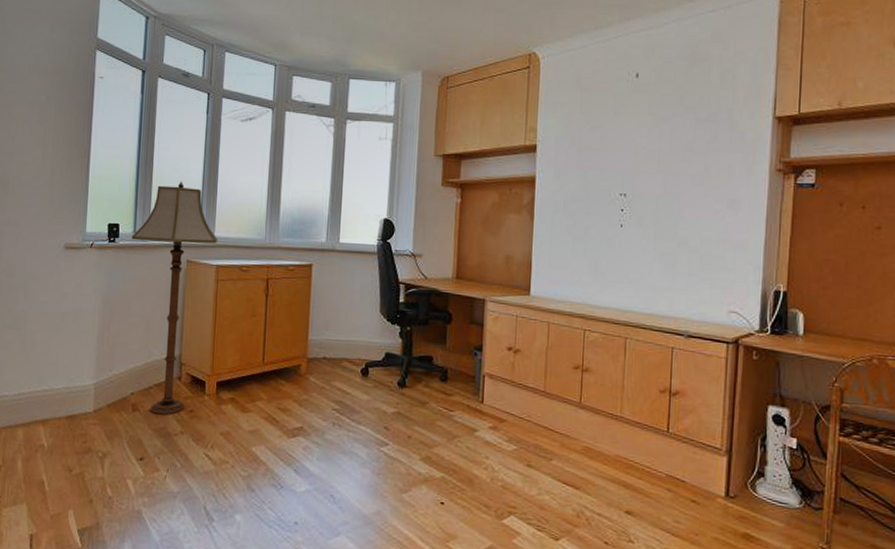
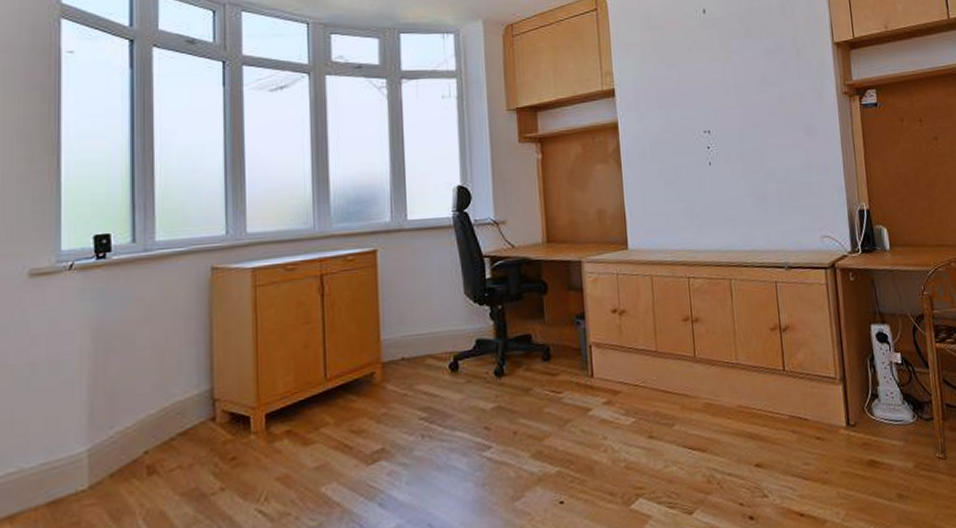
floor lamp: present [131,181,218,415] -> none [129,170,252,473]

